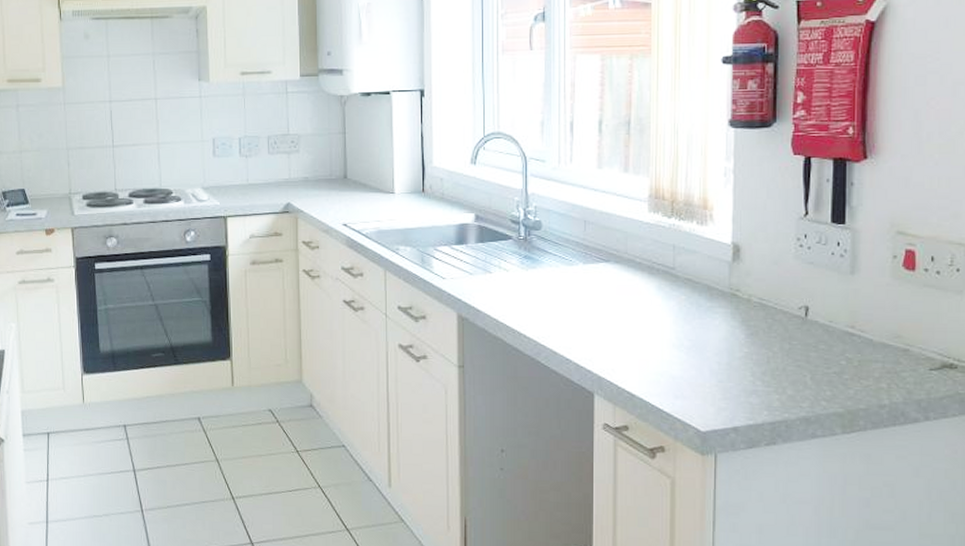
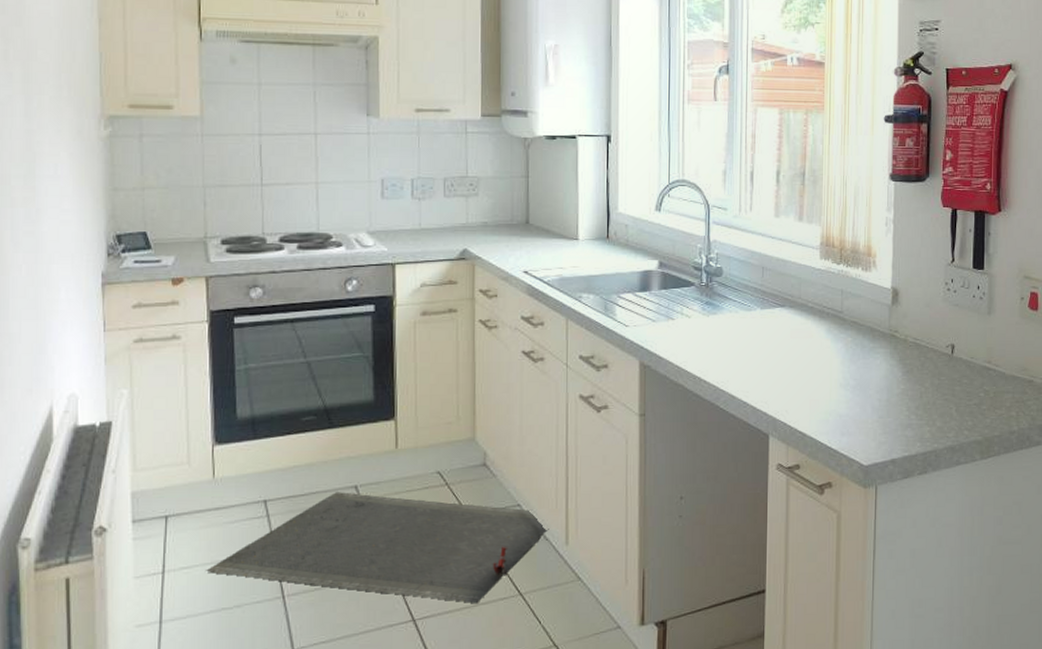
door mat: none [80,422,373,533] -> present [206,492,549,603]

